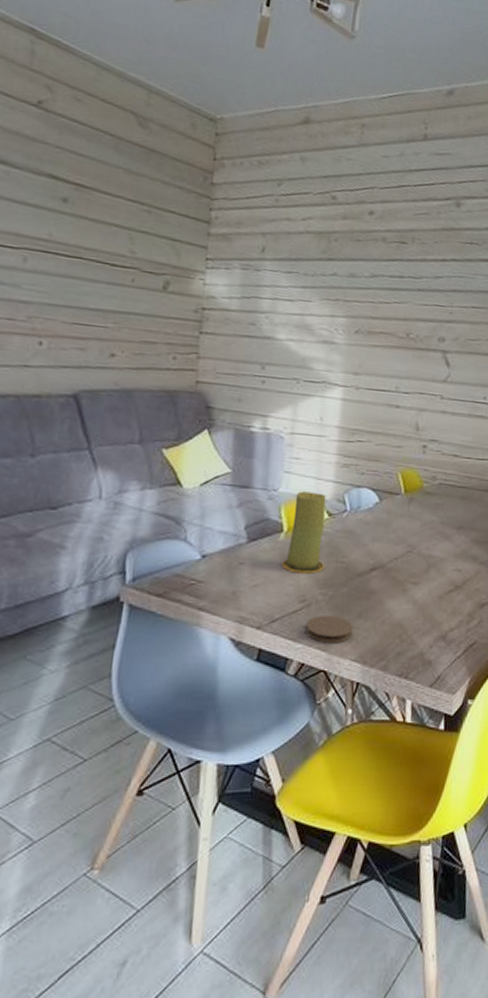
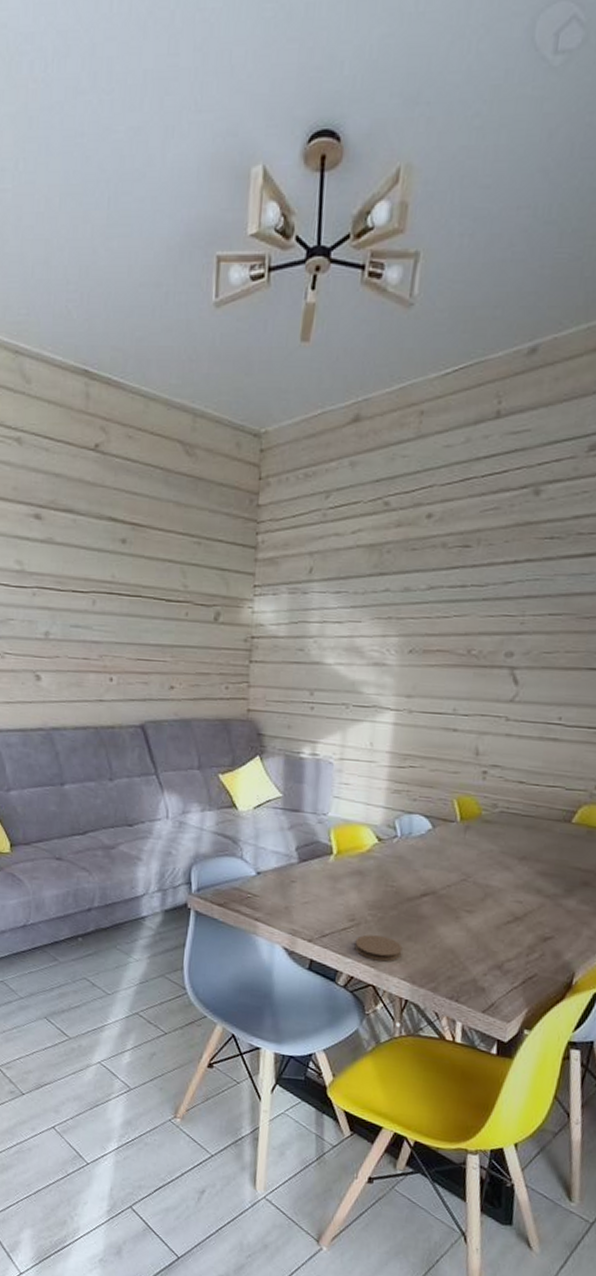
candle: present [282,491,326,574] -> none [332,816,376,895]

